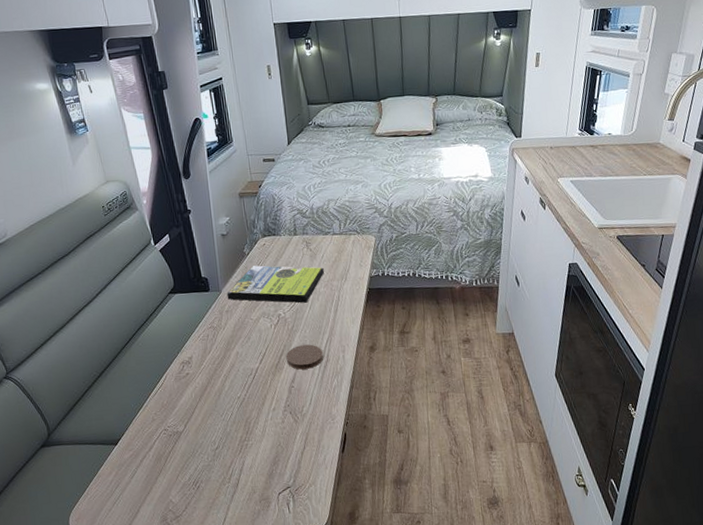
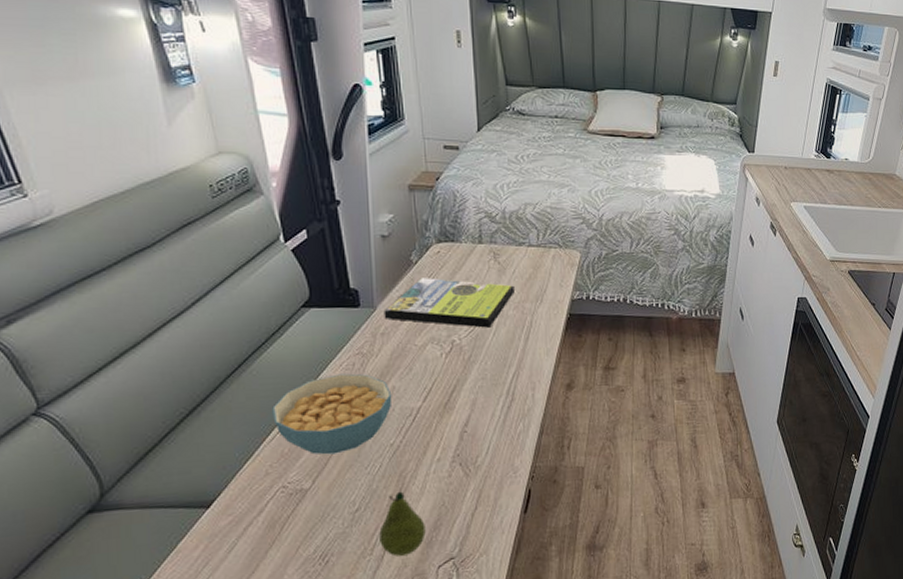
cereal bowl: none [154,343,237,406] -> present [272,373,393,455]
fruit: none [234,434,268,484] -> present [379,491,426,556]
coaster: present [286,344,323,370] -> none [458,379,507,411]

